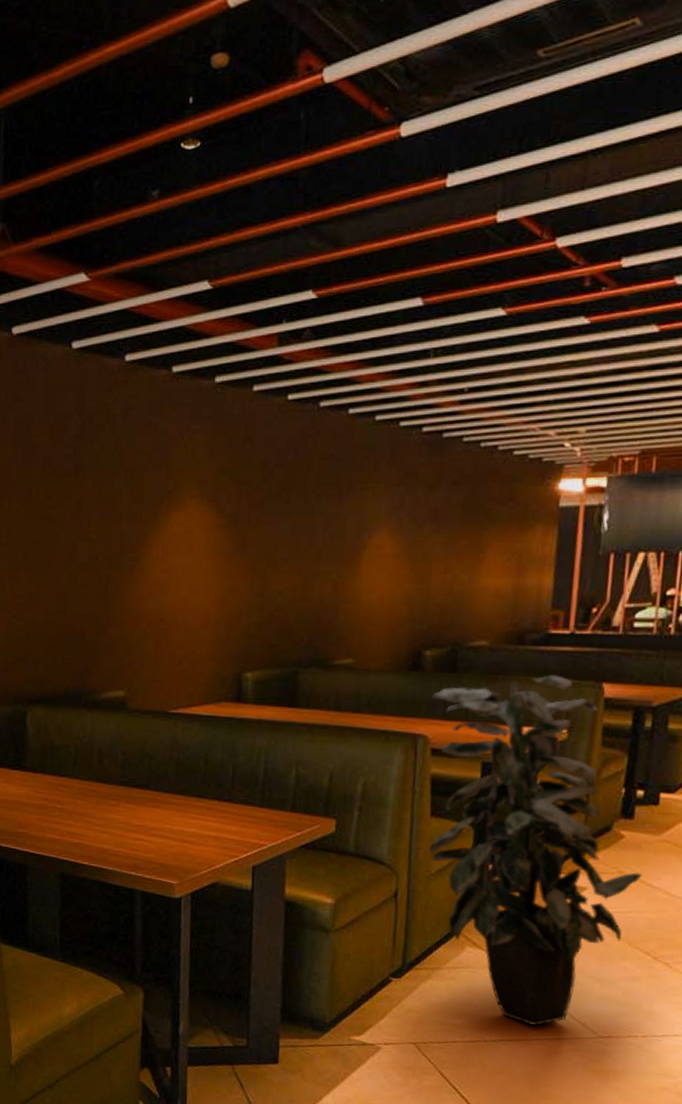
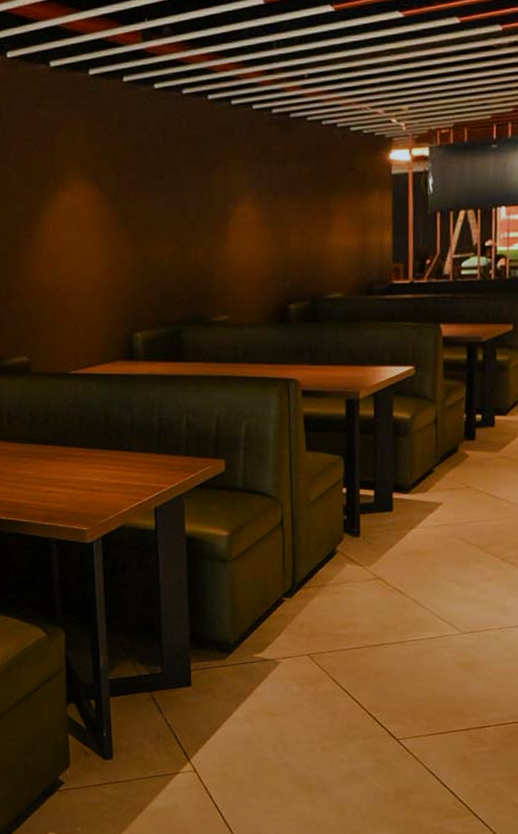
indoor plant: present [428,675,643,1026] -> none [299,320,487,628]

